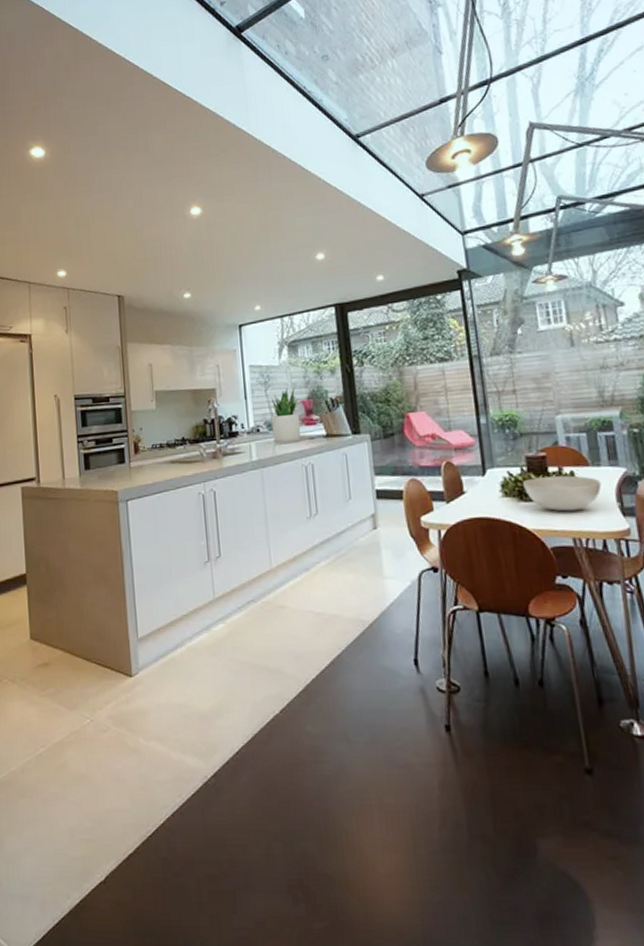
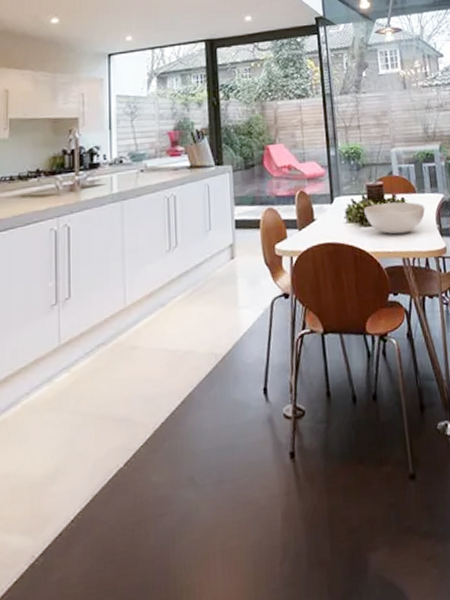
planter: present [270,388,301,445] -> none [135,119,165,176]

